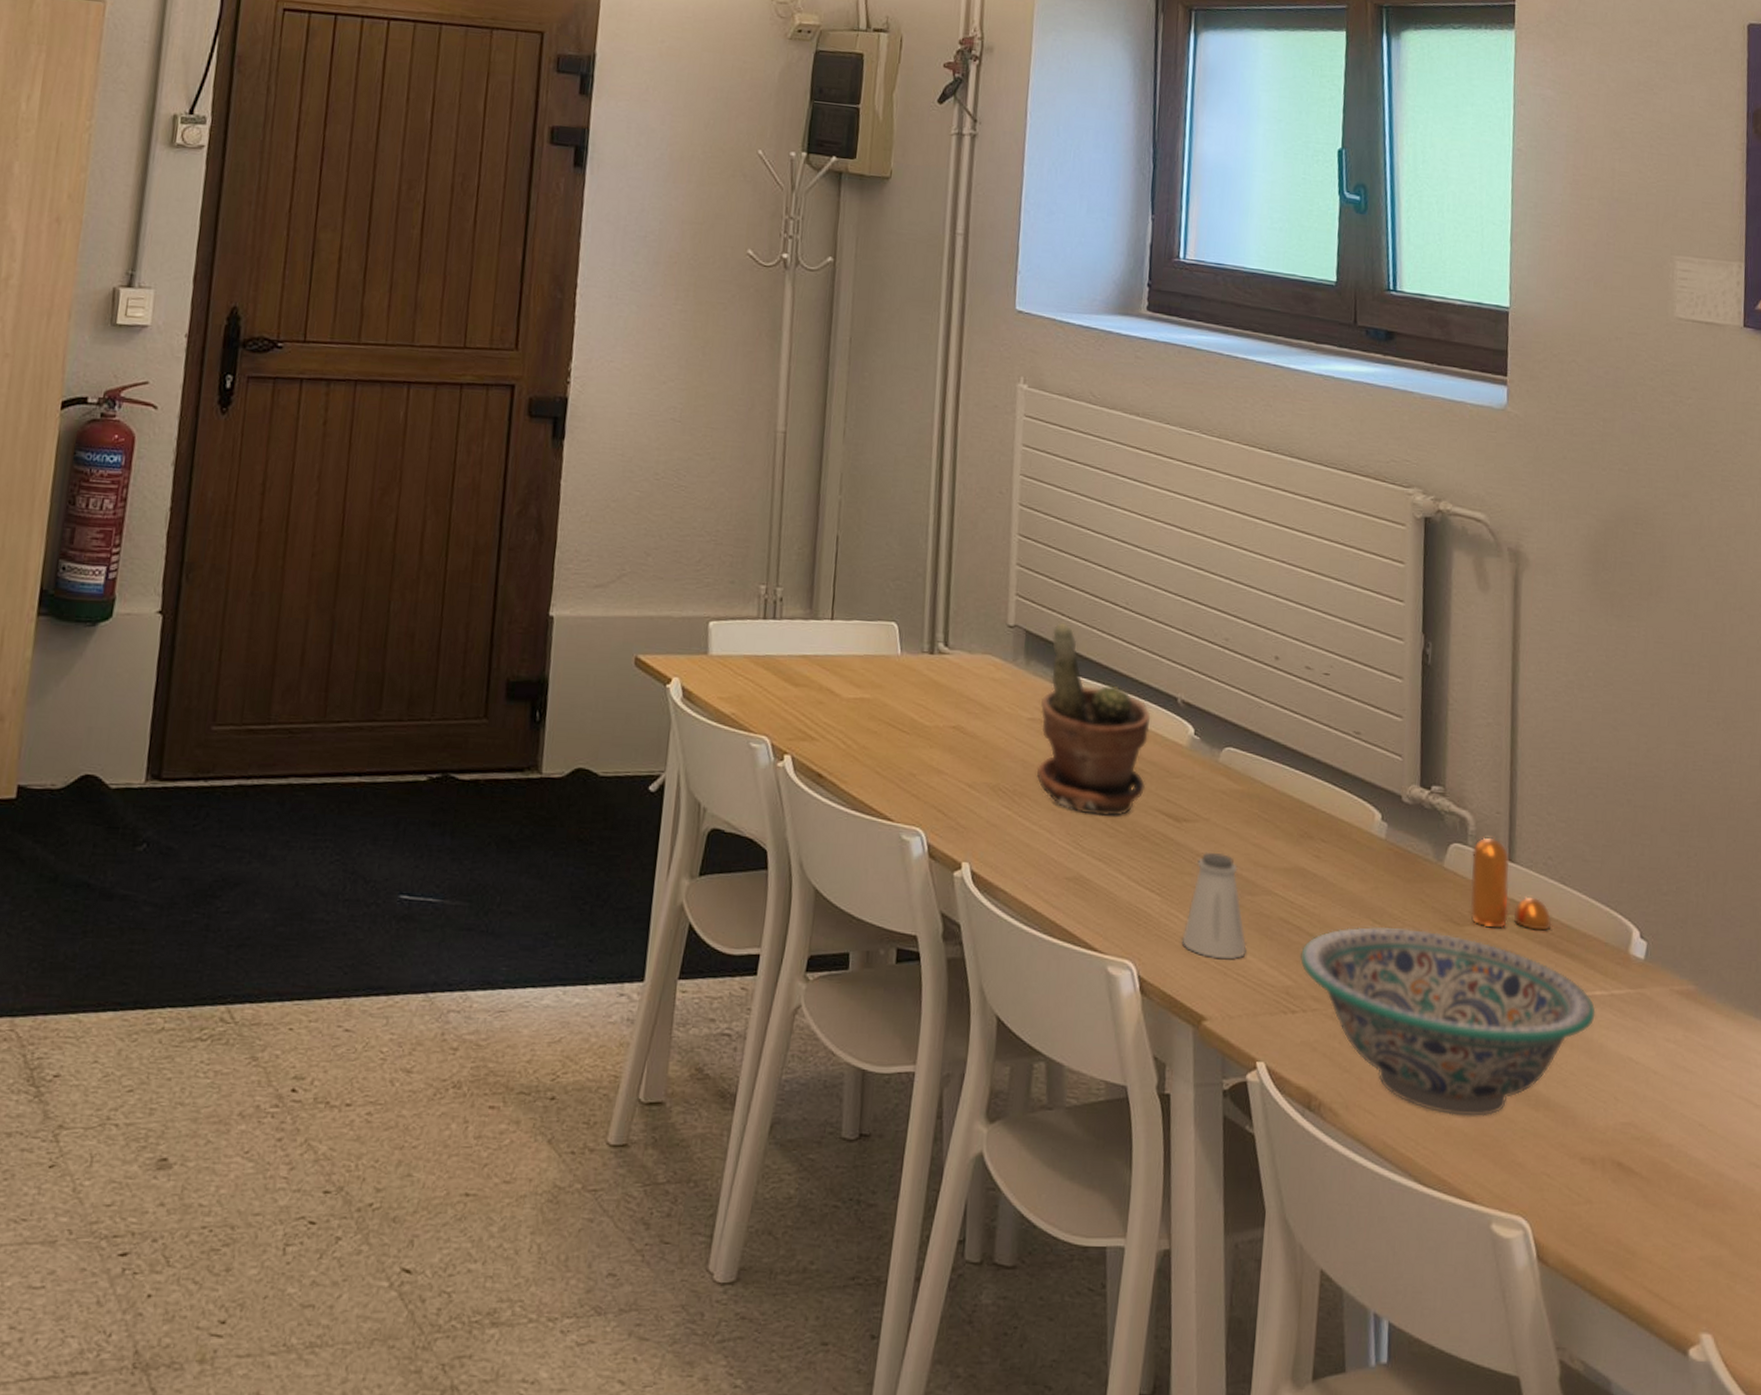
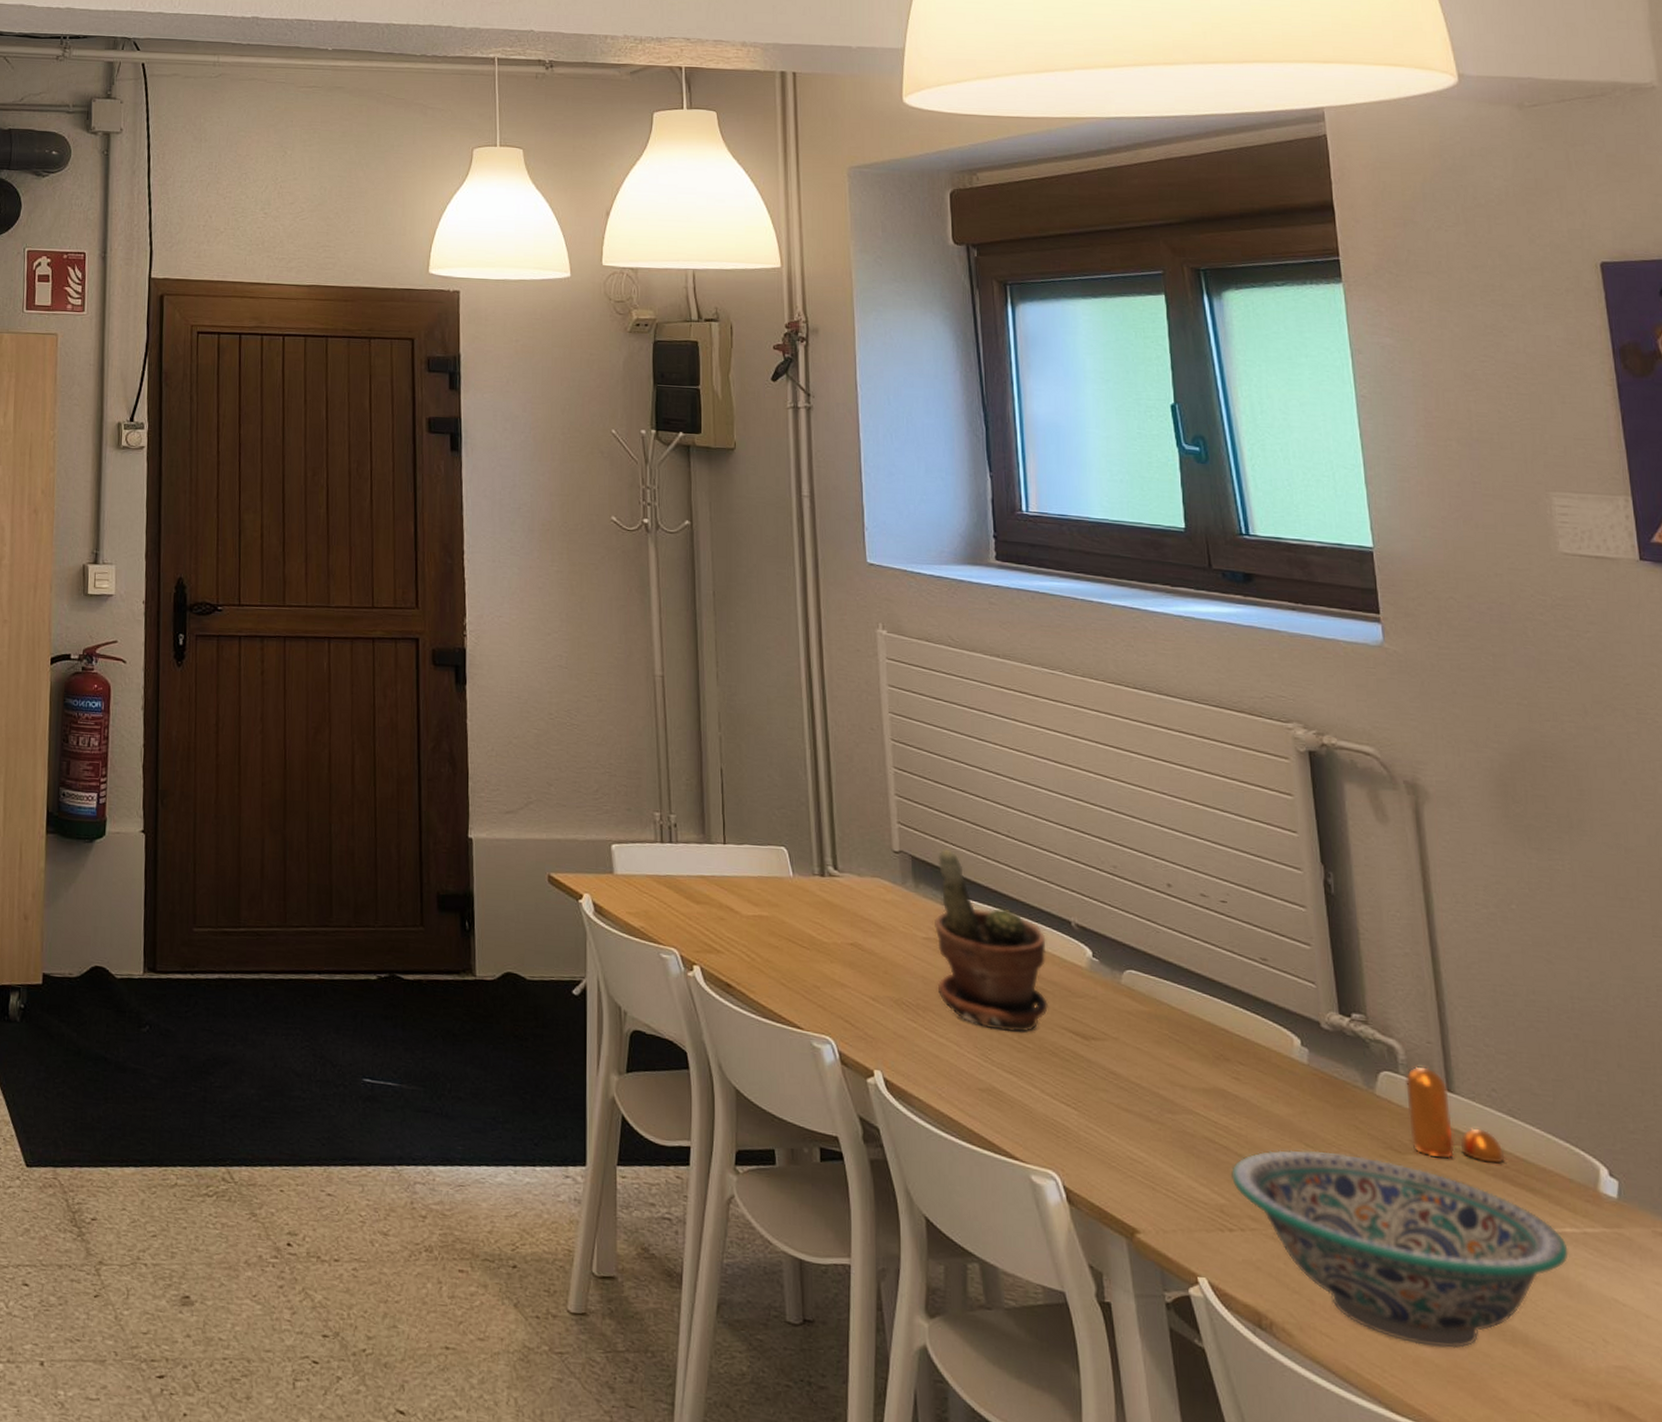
saltshaker: present [1181,851,1247,959] -> none [1104,1069,1173,1175]

